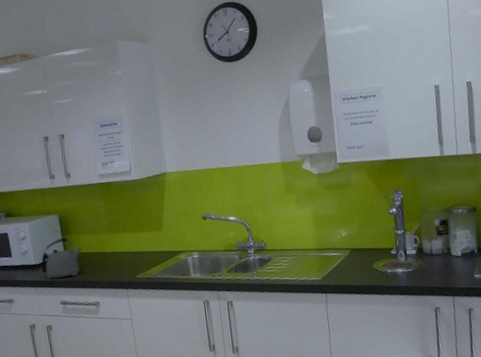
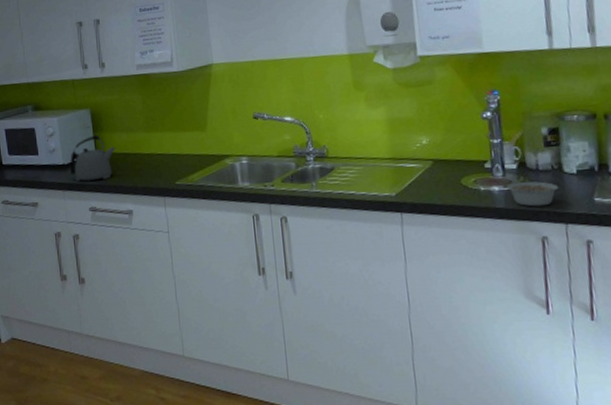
legume: none [408,263,450,284] -> present [506,181,561,207]

